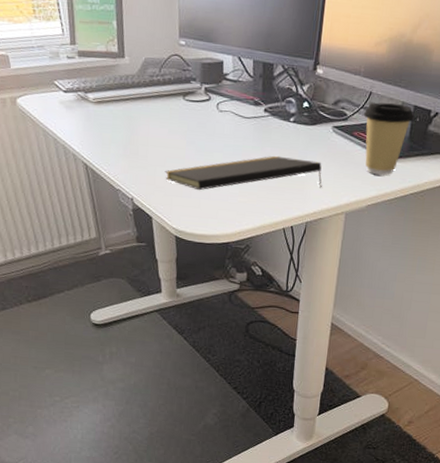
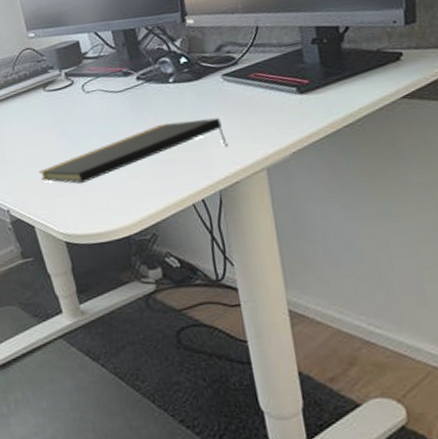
coffee cup: present [363,102,415,176] -> none [254,29,321,116]

